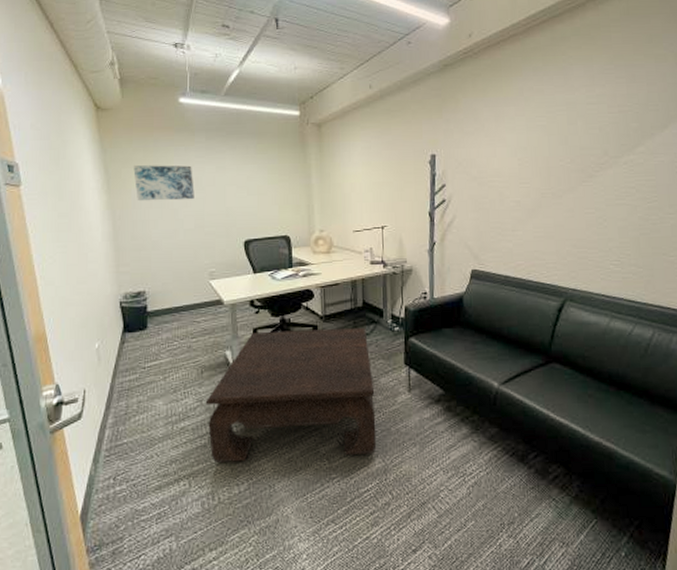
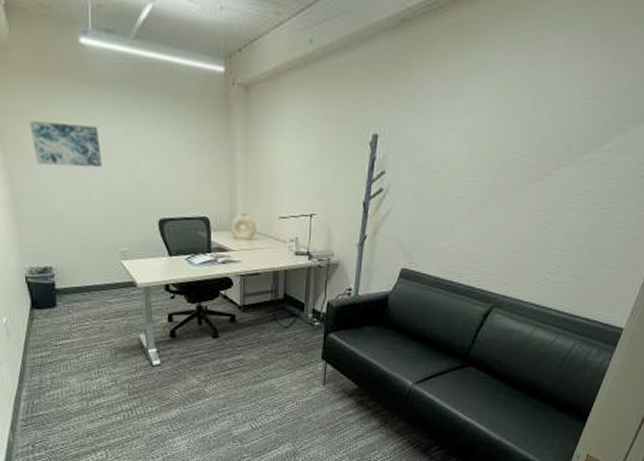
coffee table: present [205,327,377,462] -> none [120,317,290,439]

